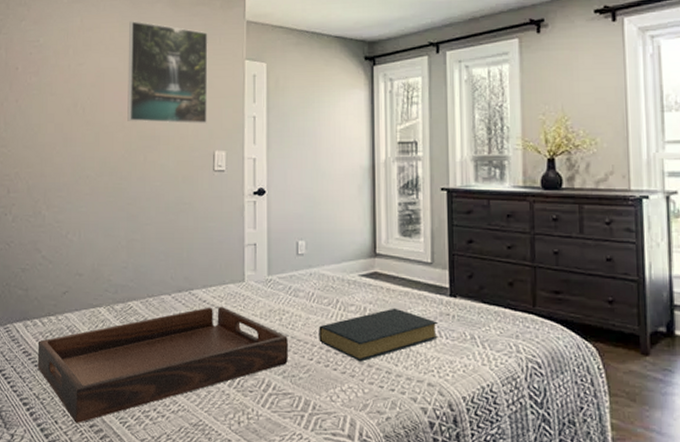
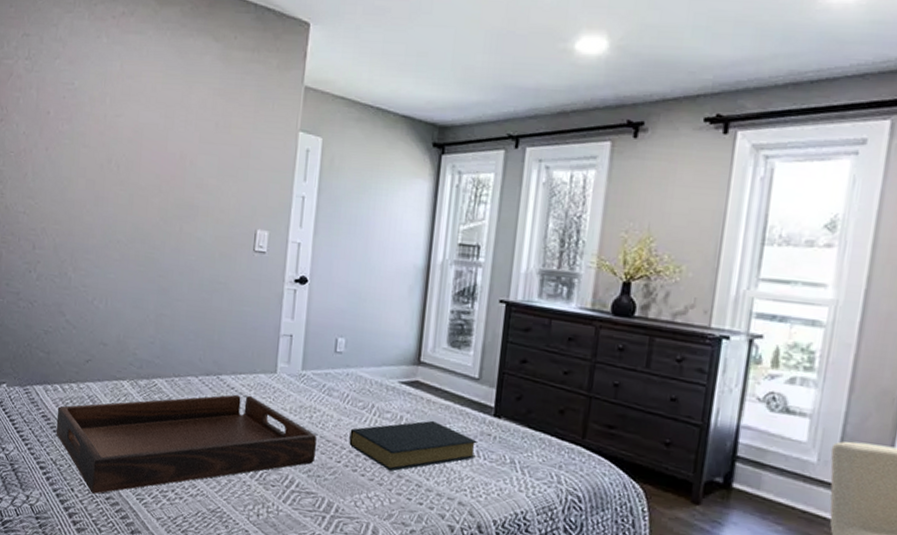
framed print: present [127,21,208,124] -> none [165,72,261,199]

